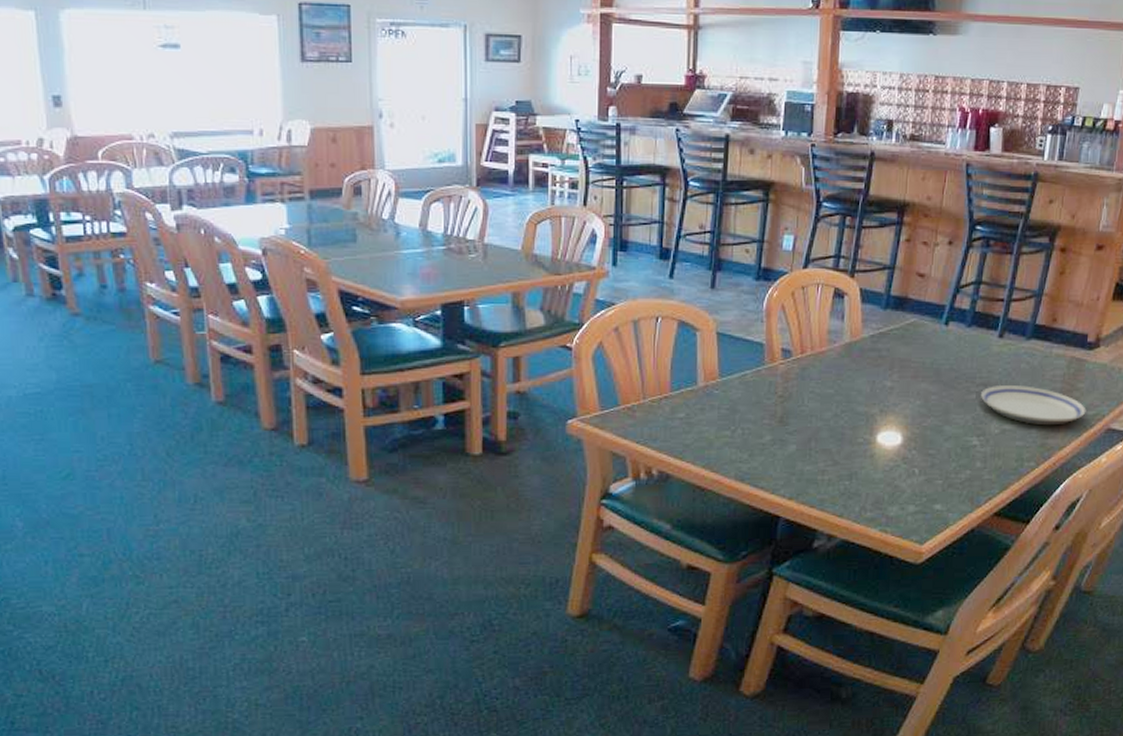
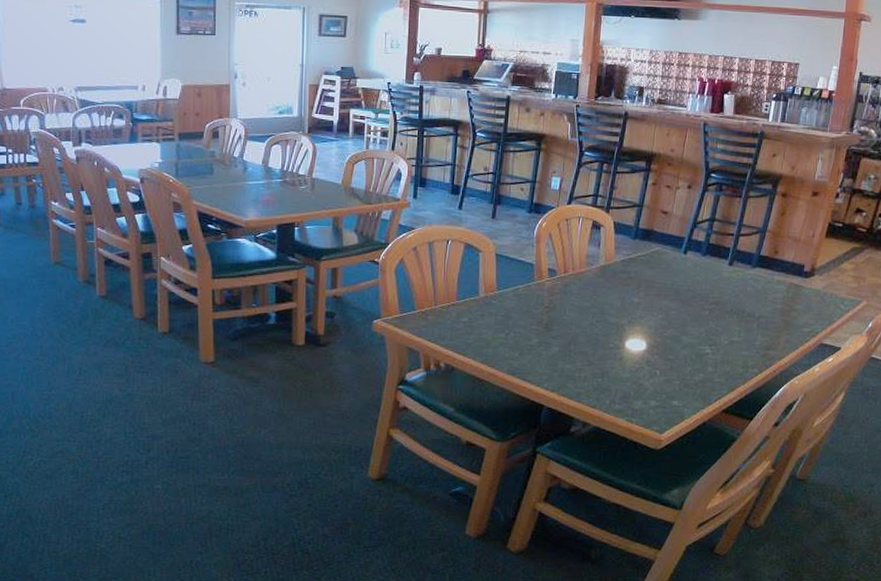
plate: present [981,384,1086,426] -> none [713,304,803,340]

